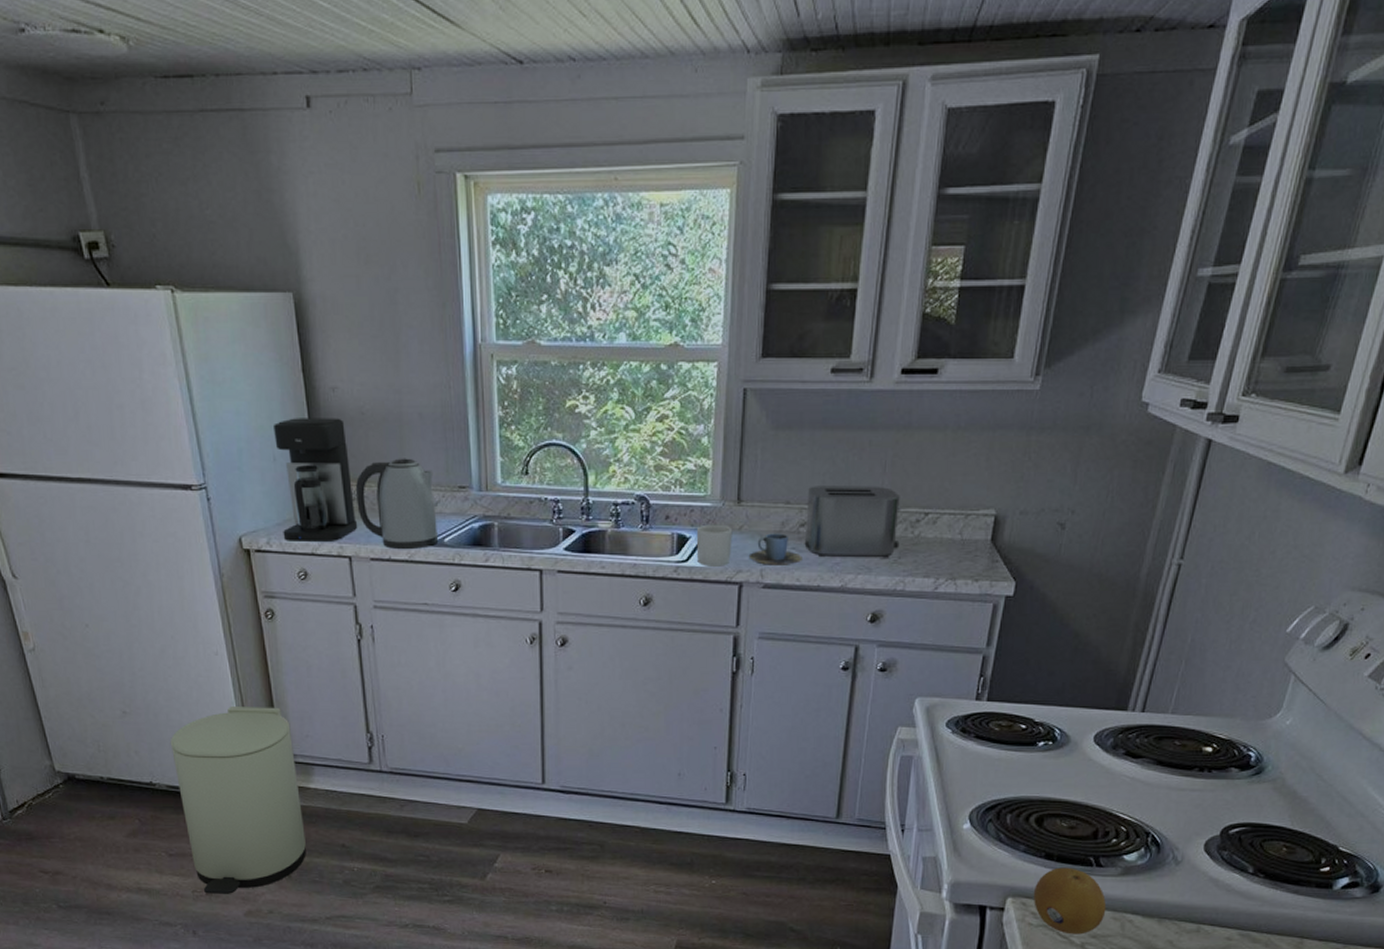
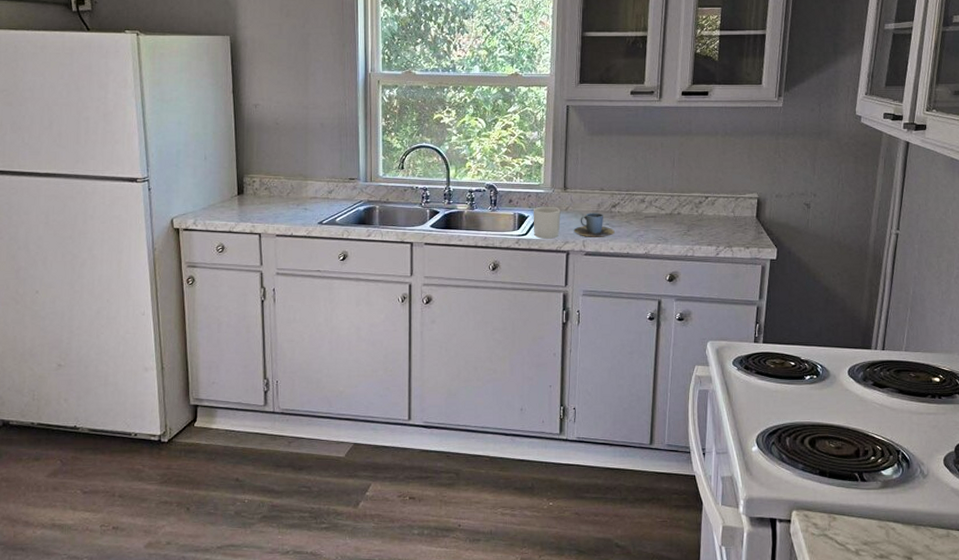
pedal bin: present [170,707,306,894] -> none [96,358,205,528]
coffee maker: present [274,418,358,543] -> none [207,127,268,223]
kettle: present [355,458,439,550] -> none [267,157,332,228]
toaster: present [804,486,903,558] -> none [615,176,688,231]
fruit: present [1033,867,1107,935] -> none [813,482,873,542]

